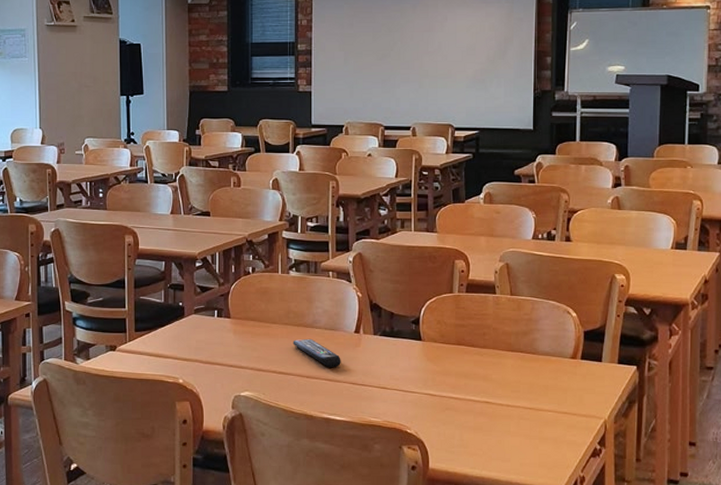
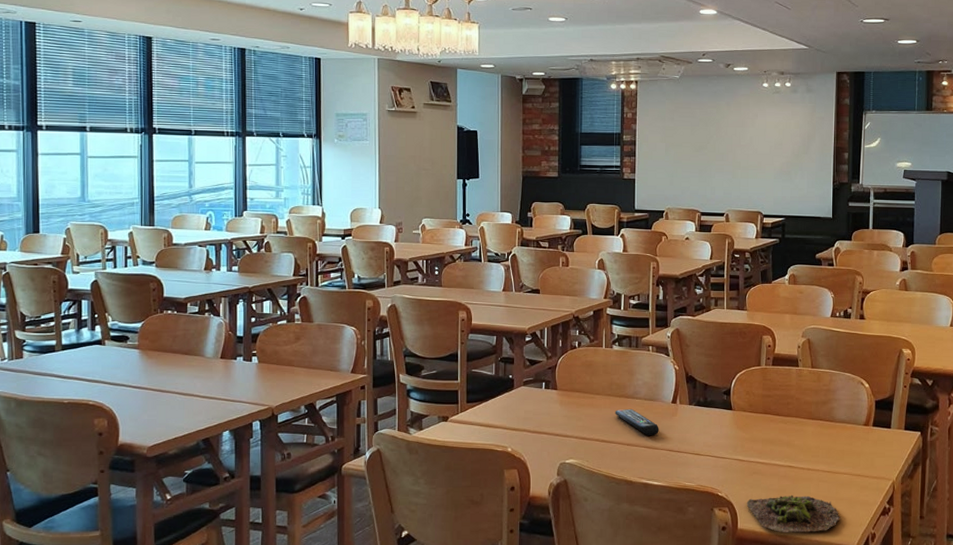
succulent plant: none [438,433,544,475] -> present [746,495,840,534]

